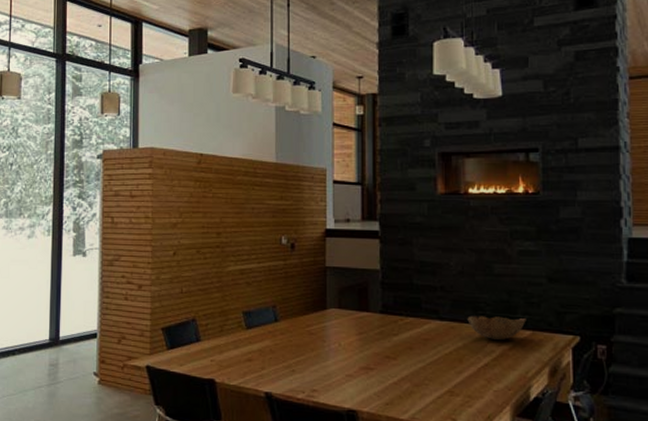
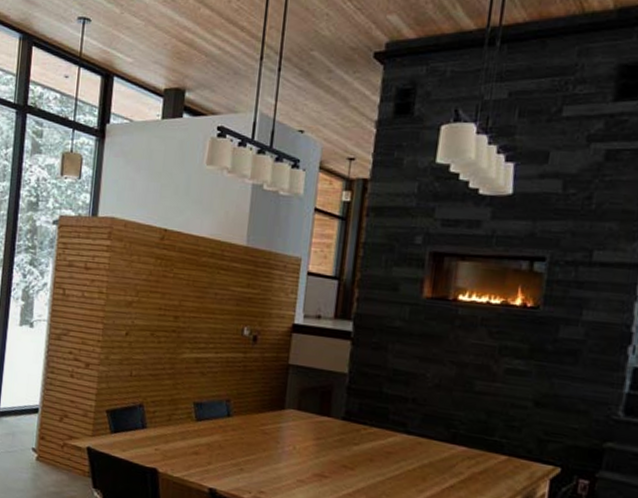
wooden bowl: present [467,315,526,341] -> none [437,433,504,463]

